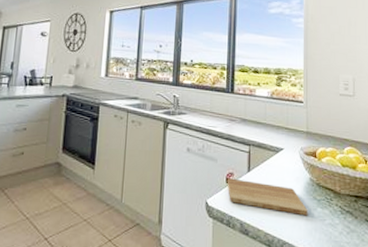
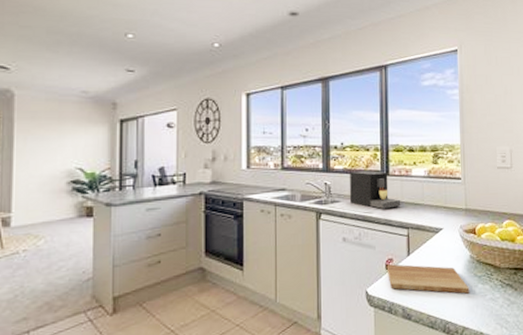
coffee maker: none [196,86,244,125] -> present [350,171,401,209]

